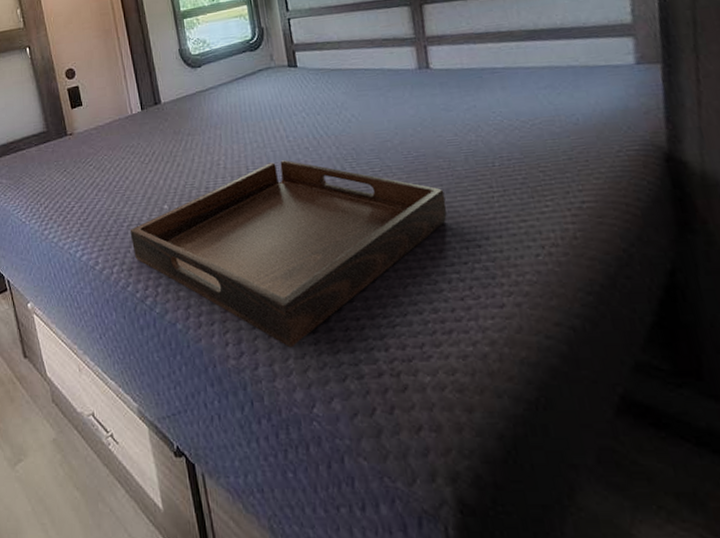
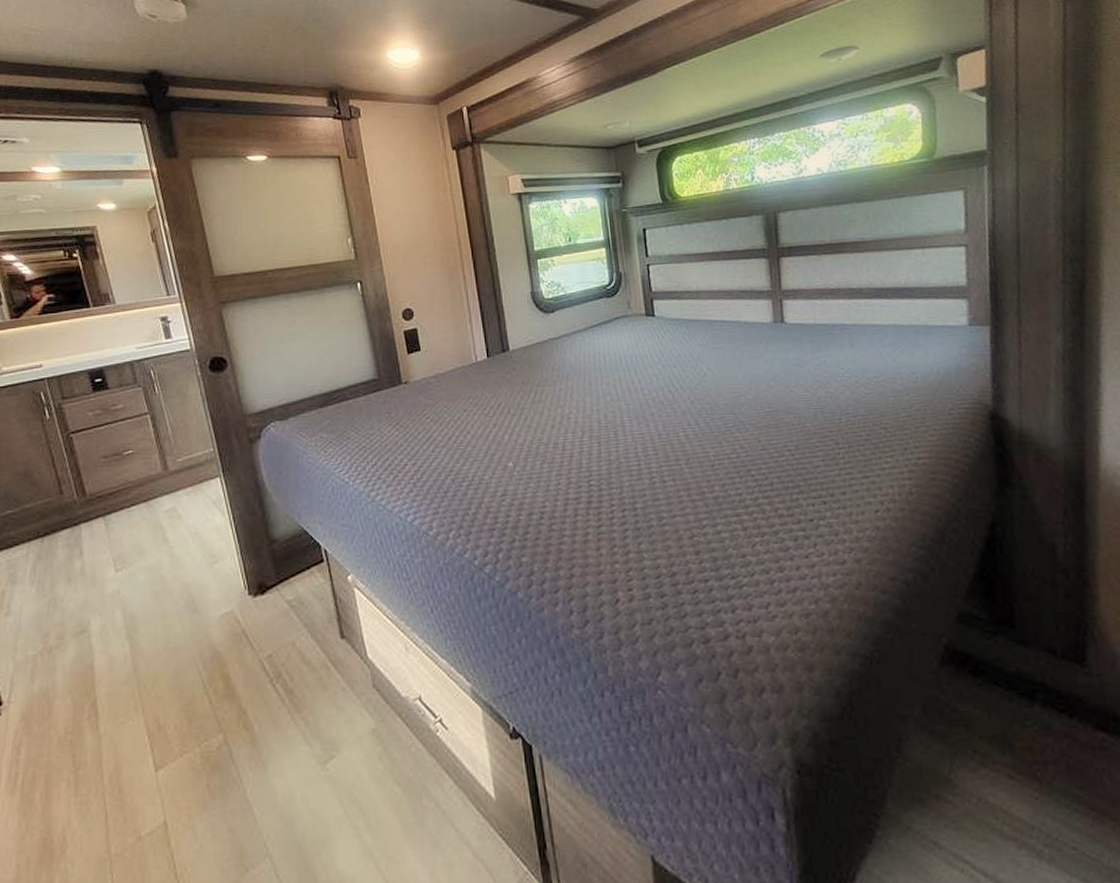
serving tray: present [130,160,447,348] -> none [469,414,796,614]

